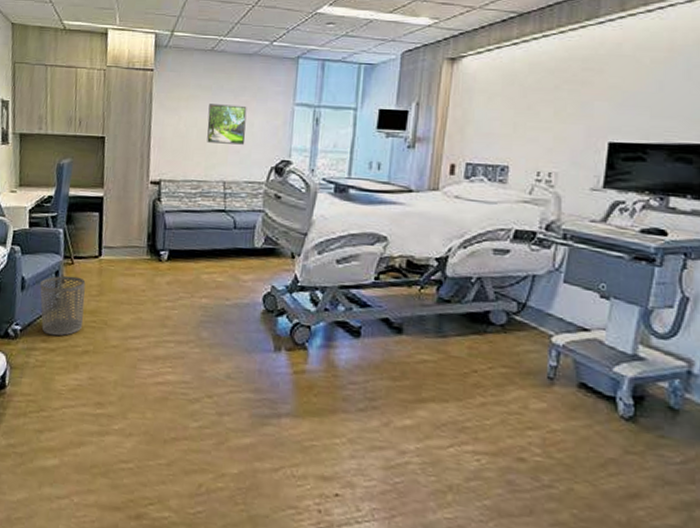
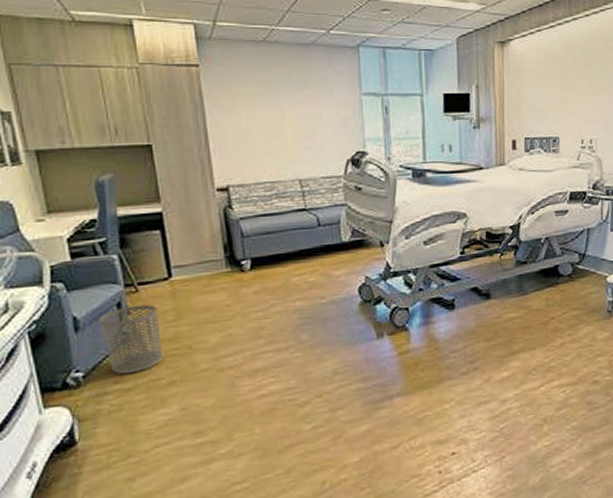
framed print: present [207,104,247,145] -> none [270,99,316,141]

